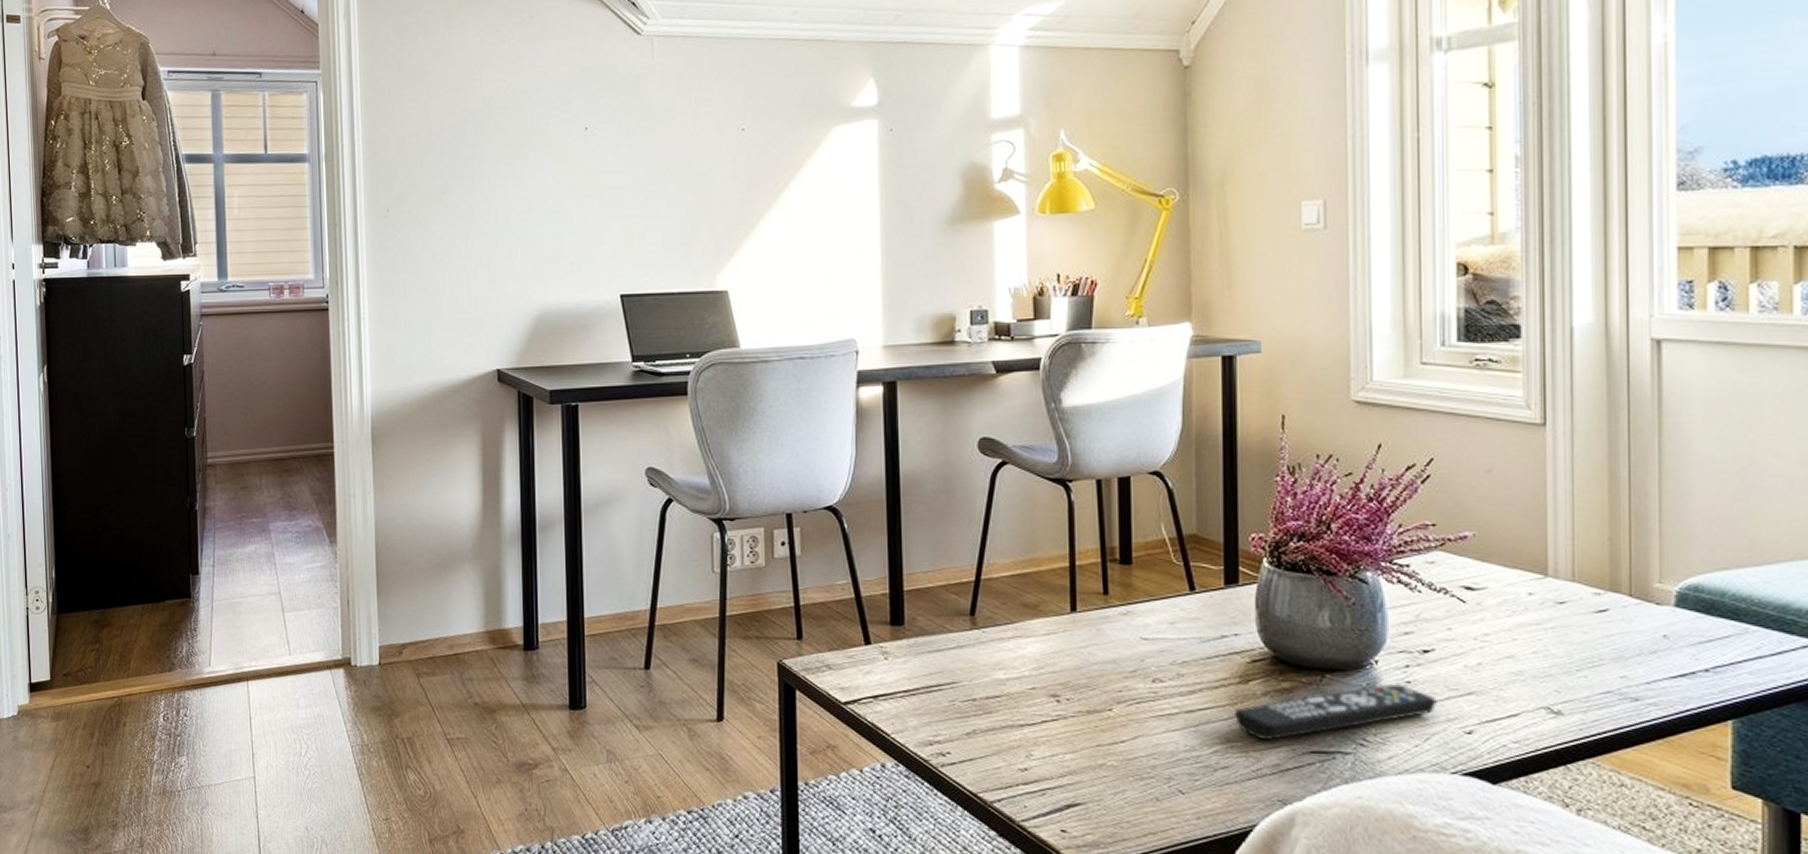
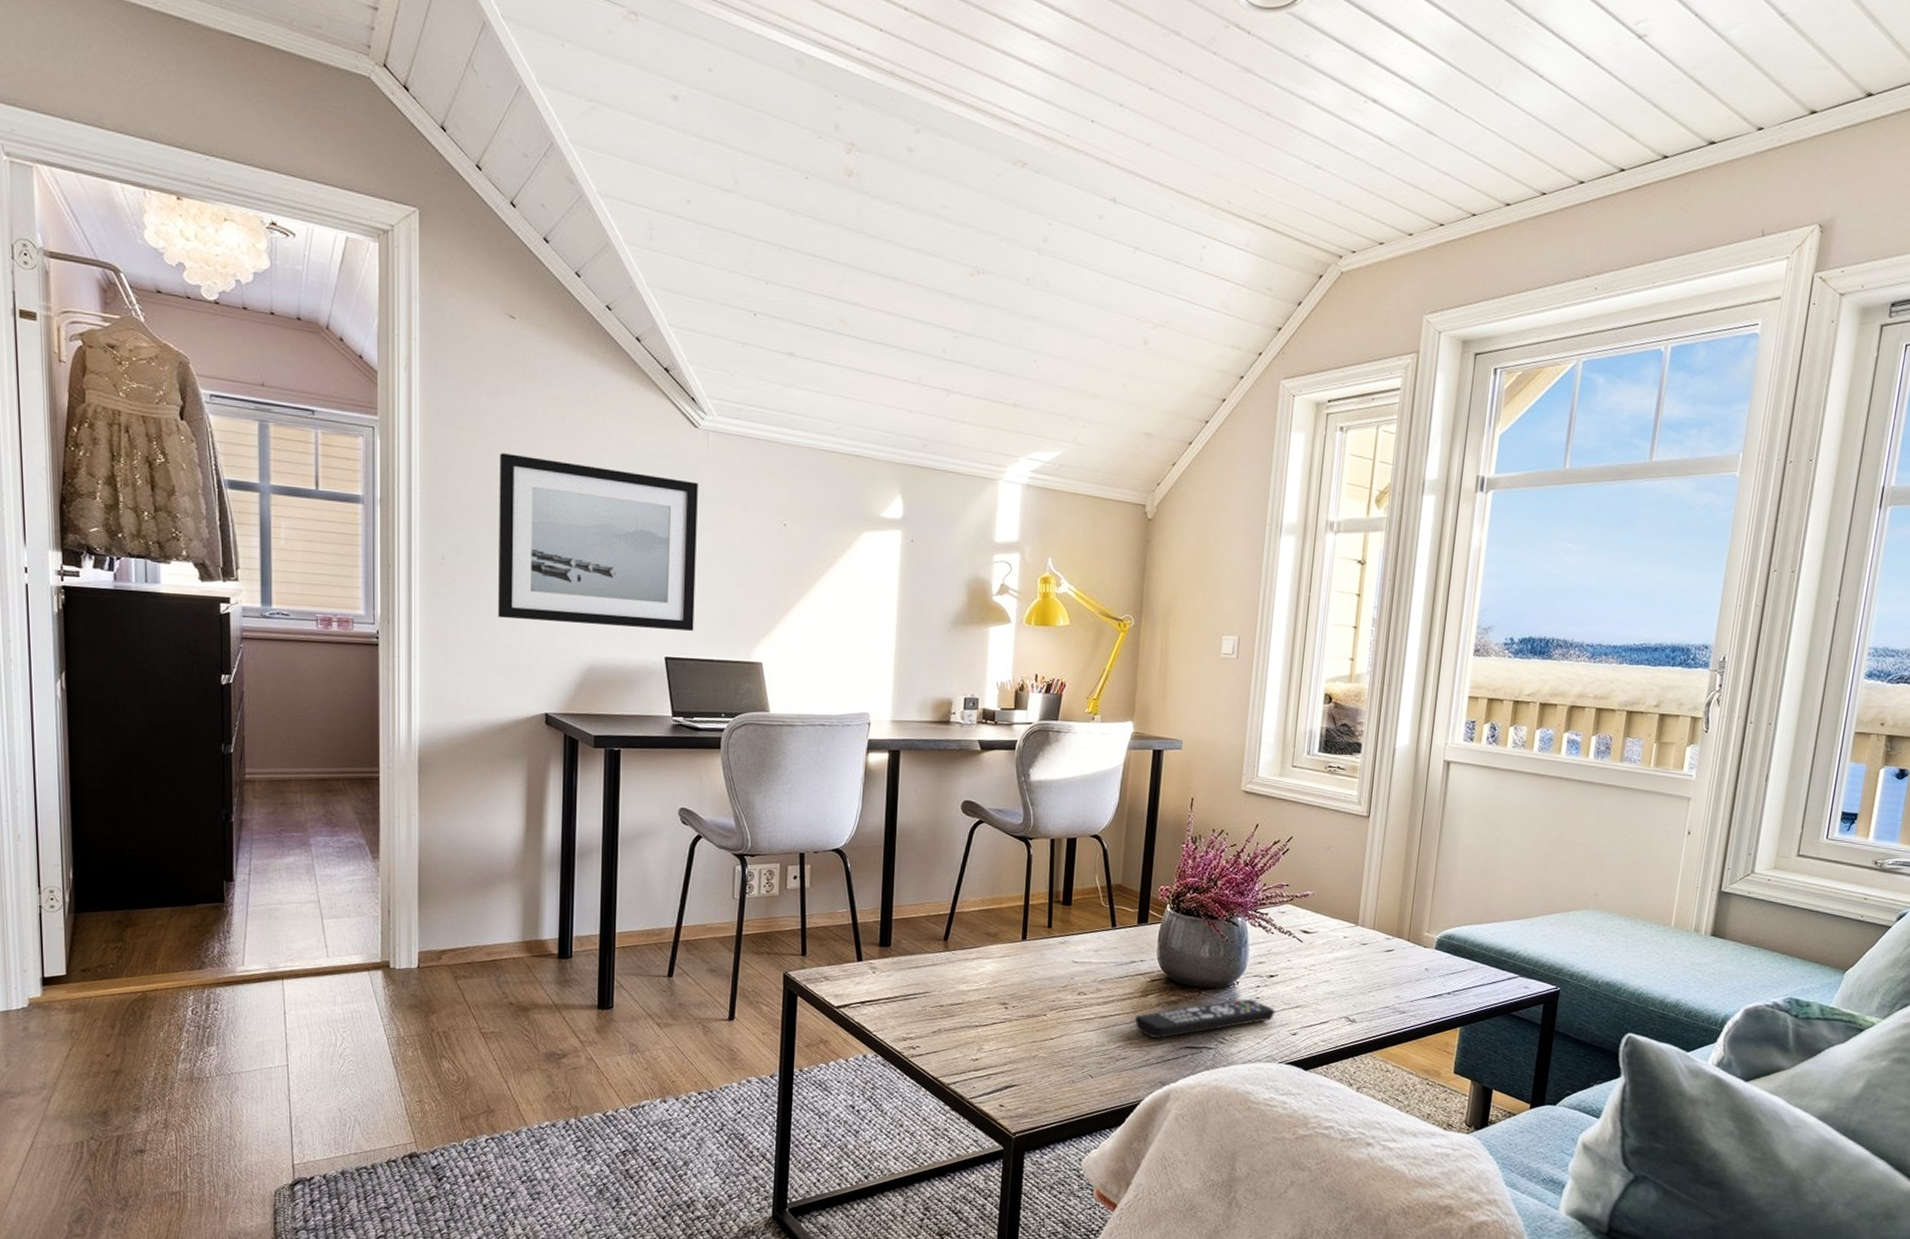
wall art: none [439,90,650,269] -> present [498,453,698,631]

